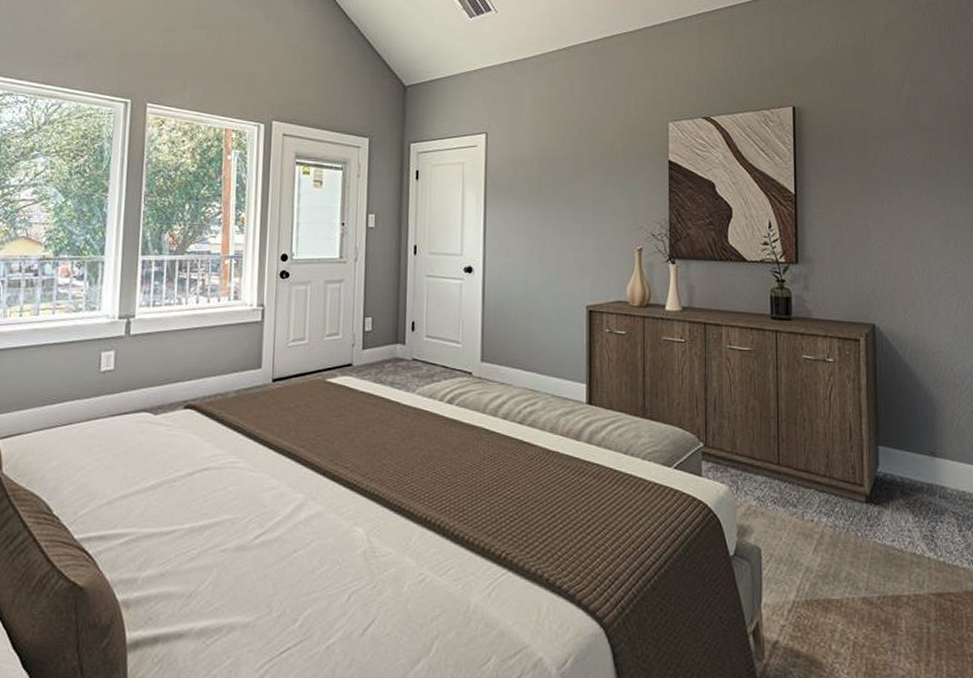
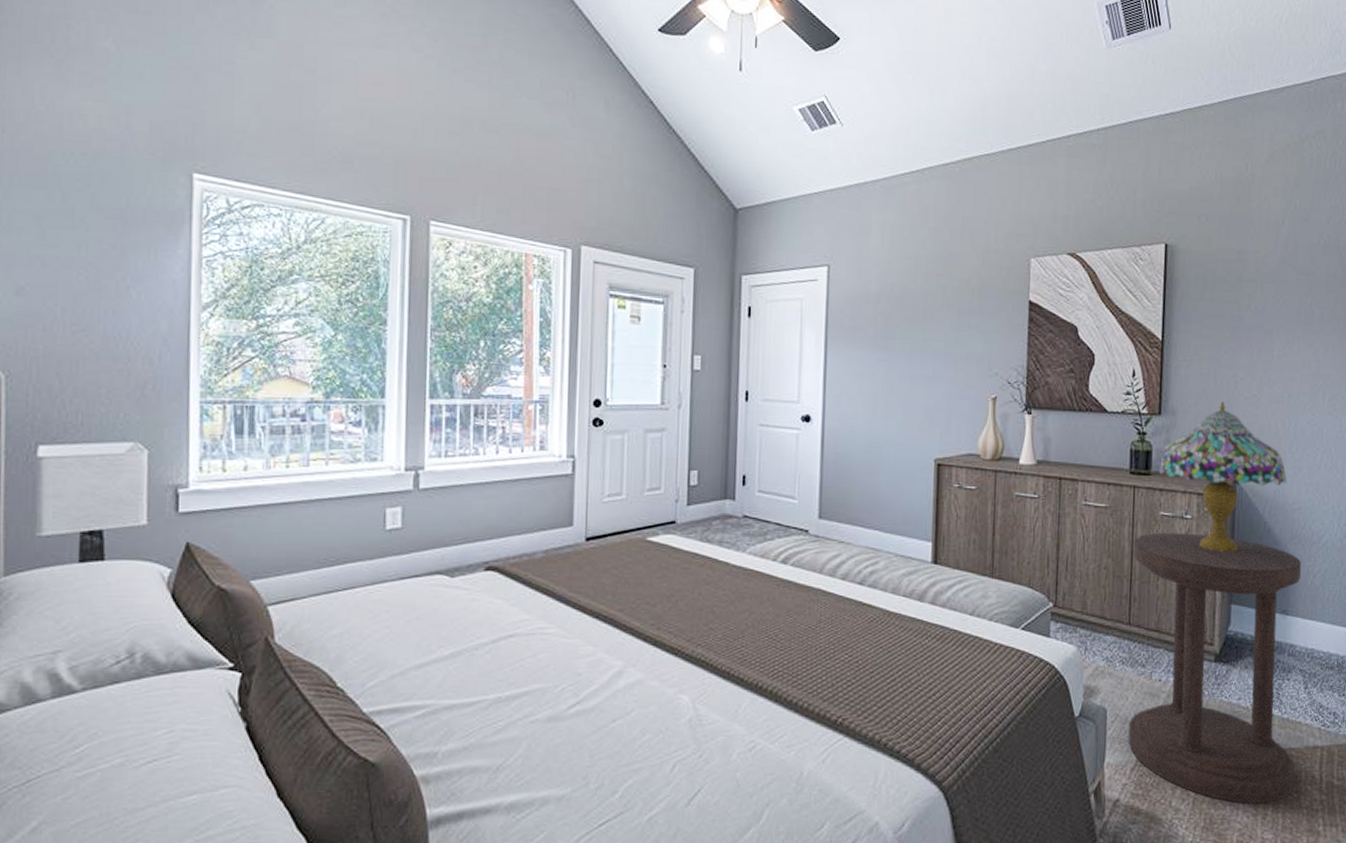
side table: none [778,375,956,649] -> present [1128,532,1302,804]
table lamp: none [800,250,925,394] -> present [1159,401,1287,552]

